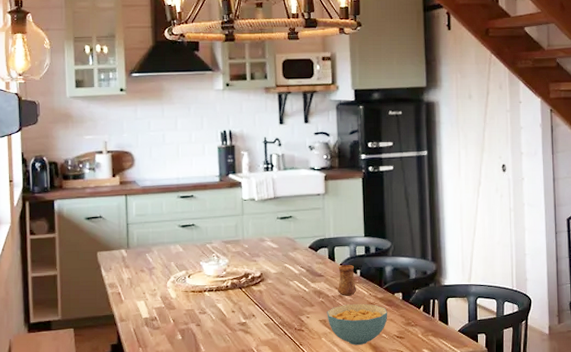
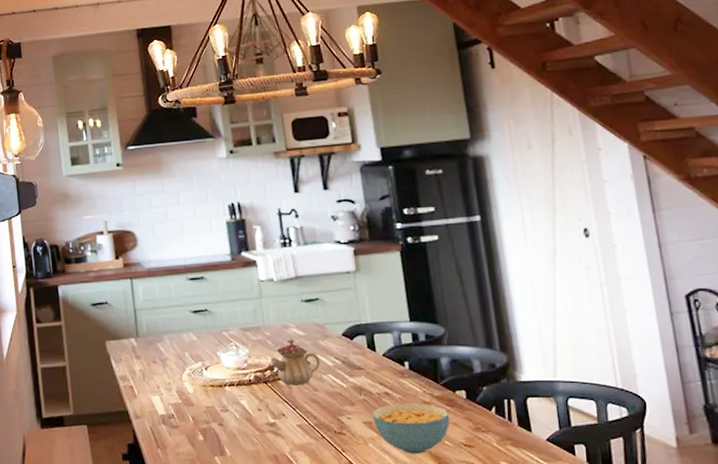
teapot: none [246,251,288,290] -> present [270,339,320,385]
cup: present [337,265,356,296] -> none [380,356,406,393]

